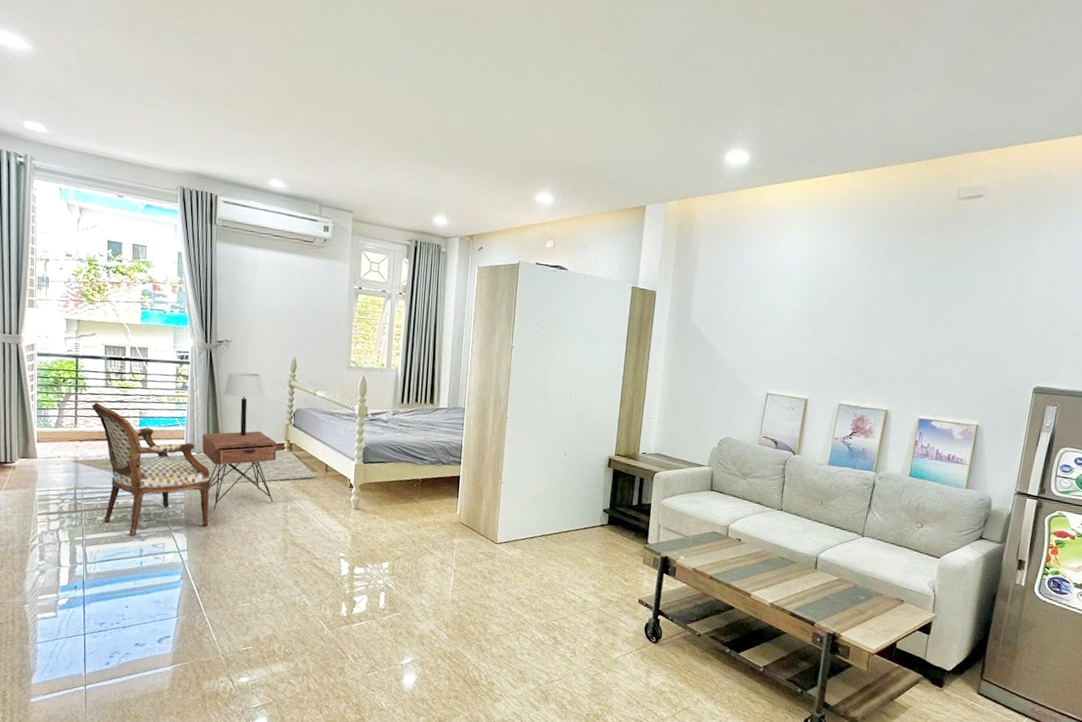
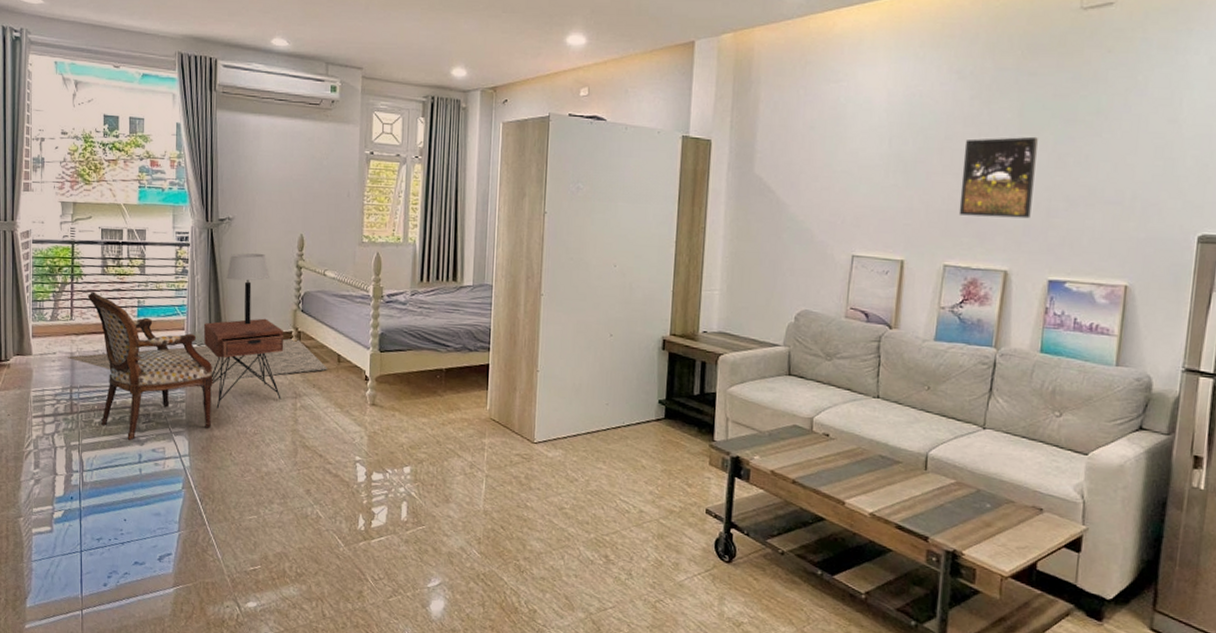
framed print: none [853,301,918,369] -> present [958,136,1038,219]

